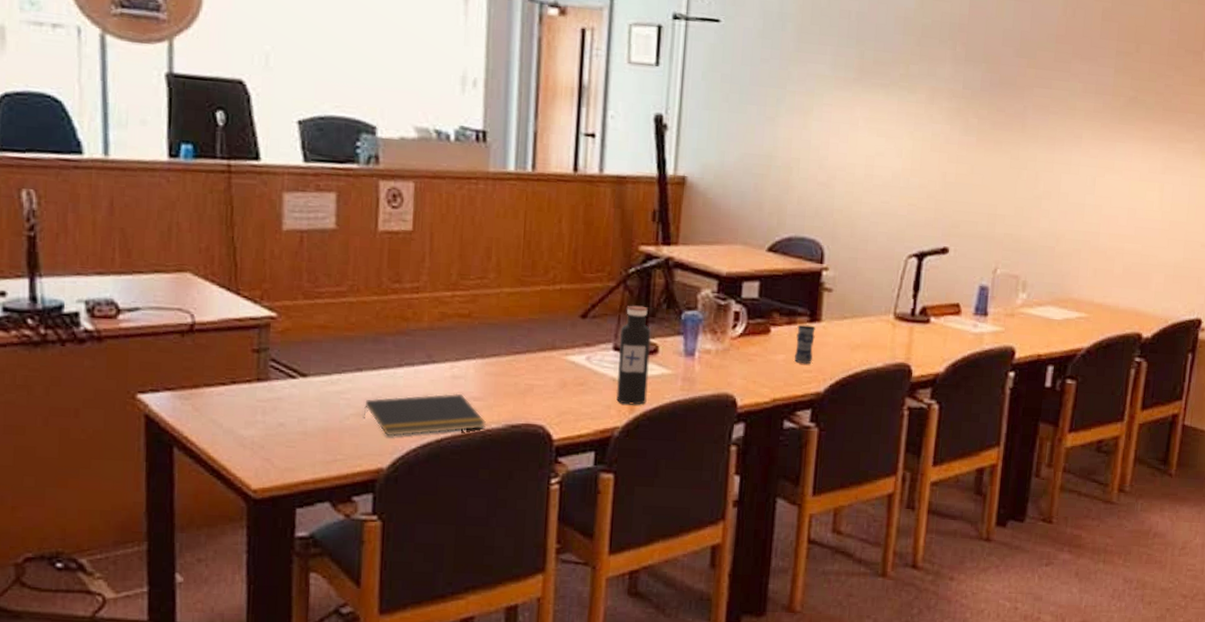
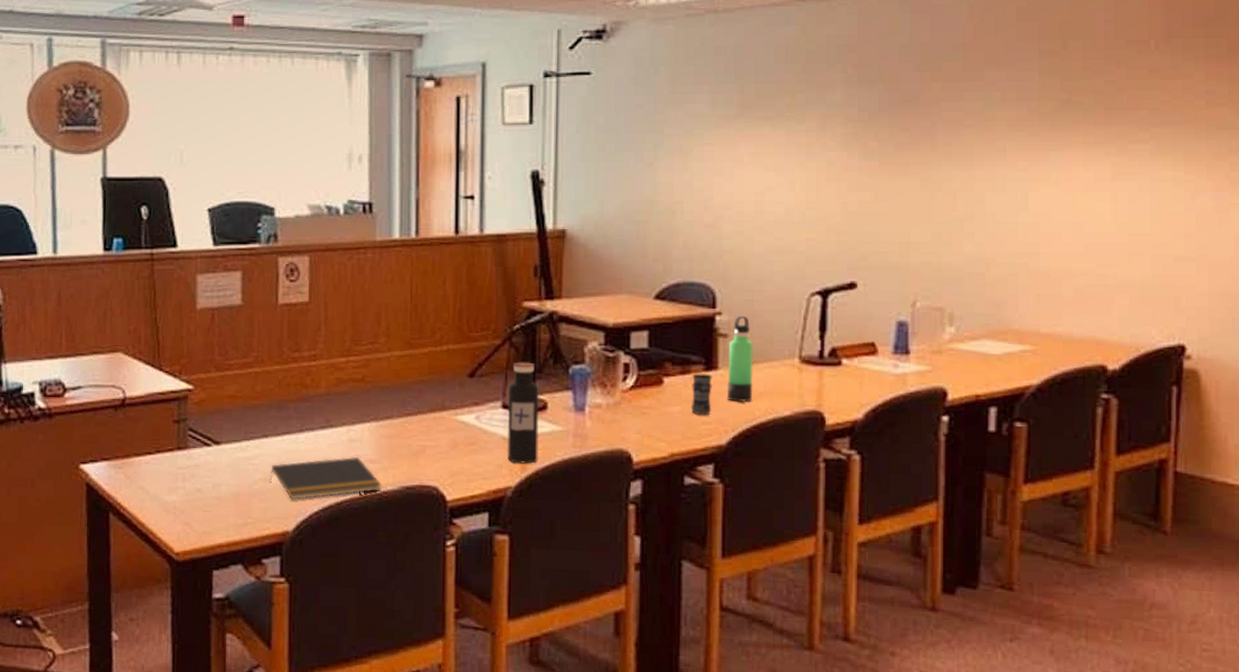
thermos bottle: none [827,272,855,354] -> present [726,315,753,403]

